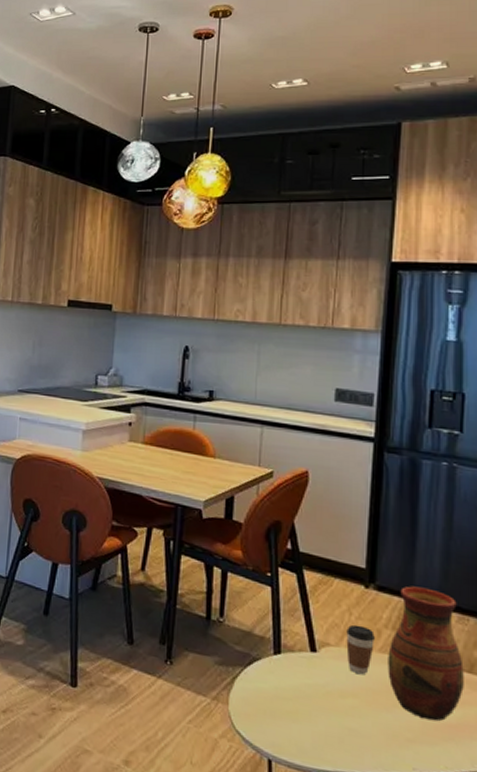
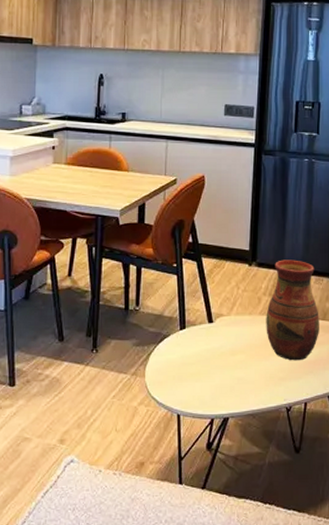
coffee cup: present [346,624,375,675] -> none [235,296,256,335]

